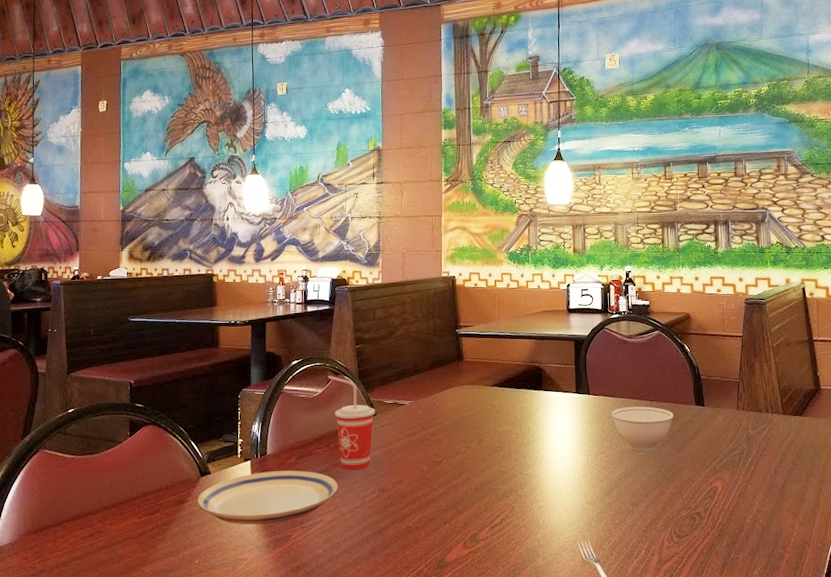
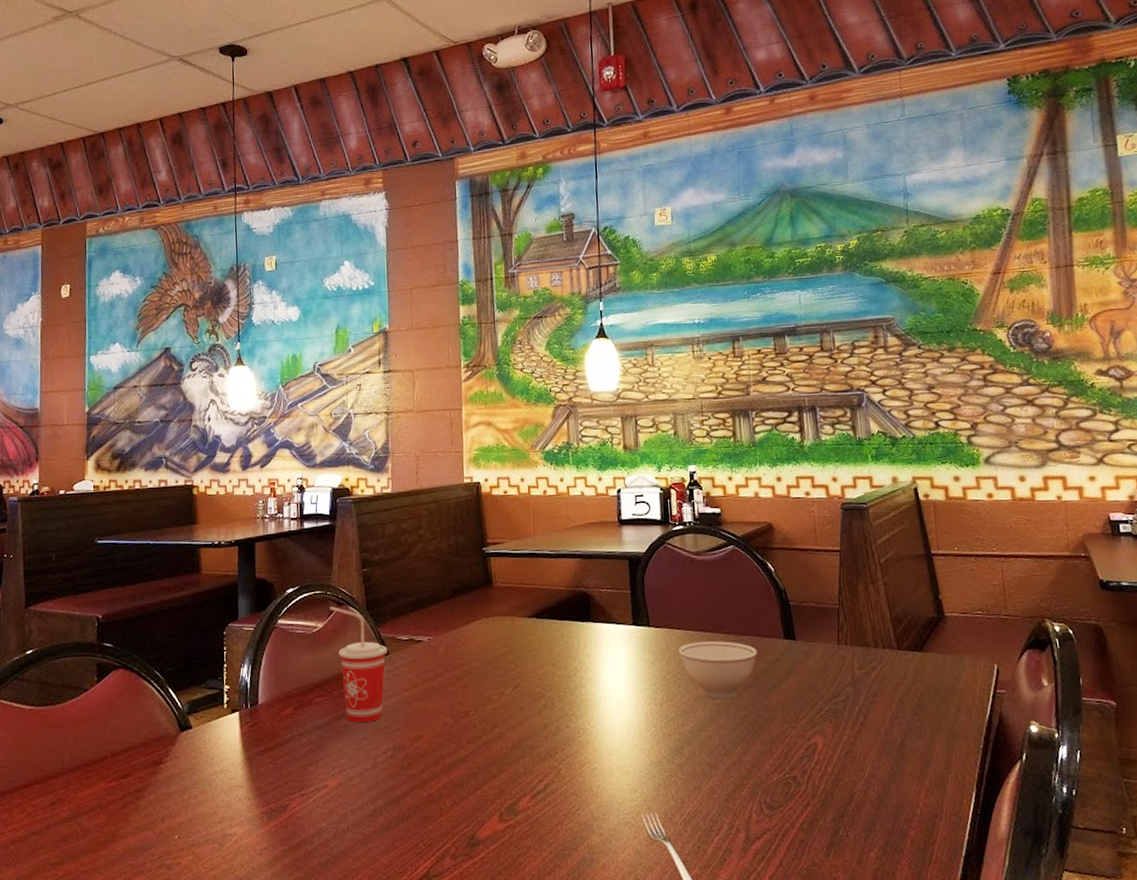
plate: present [197,470,338,525] -> none [176,723,344,792]

